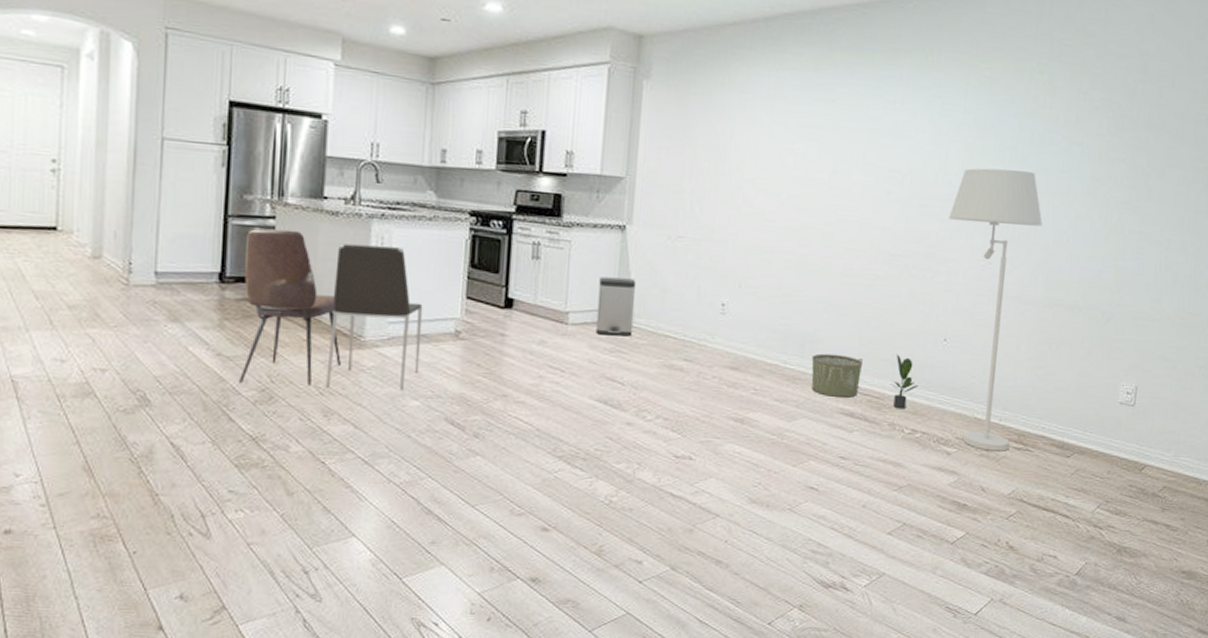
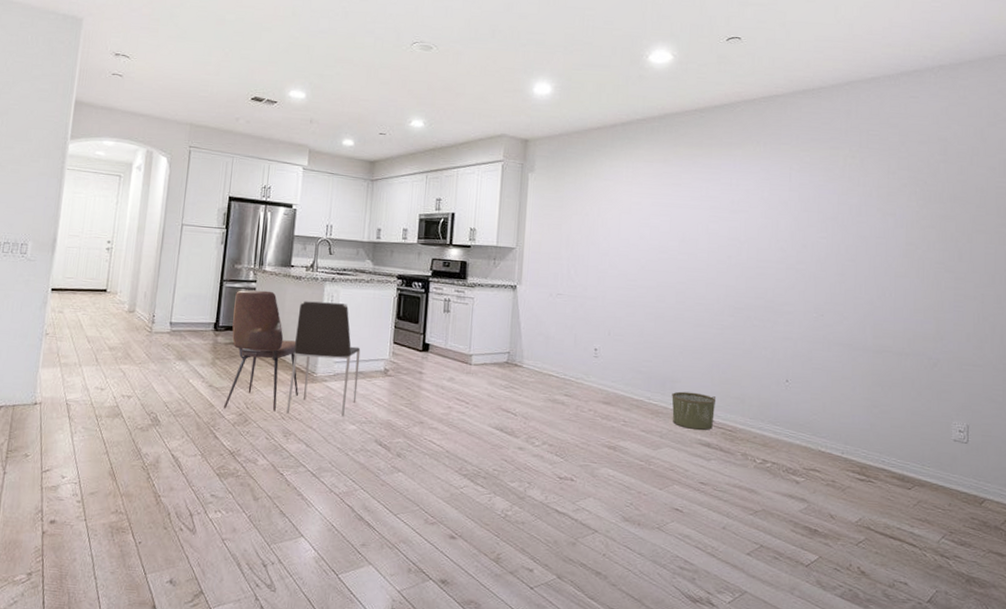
pedal bin: present [595,276,637,337] -> none [493,326,526,375]
potted plant: present [890,354,918,409] -> none [741,392,766,441]
floor lamp: present [949,168,1043,452] -> none [783,236,866,482]

